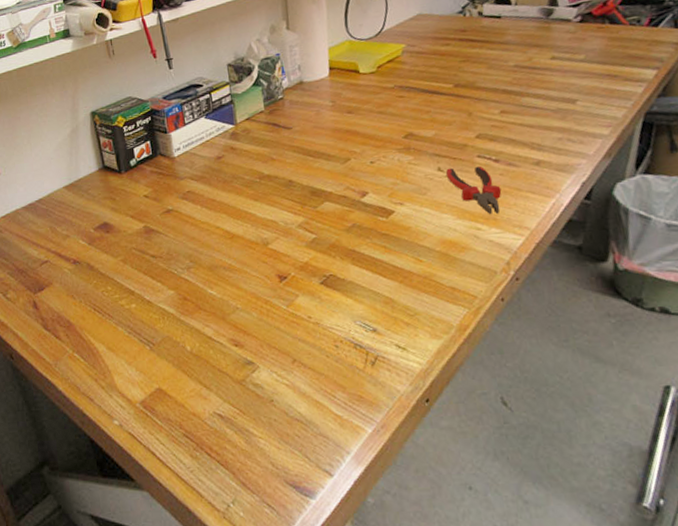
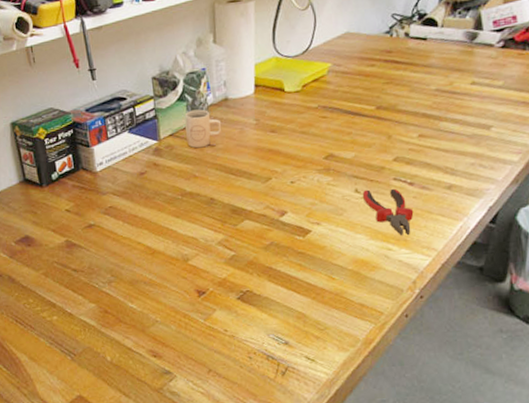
mug: none [260,93,299,131] -> present [184,109,222,148]

